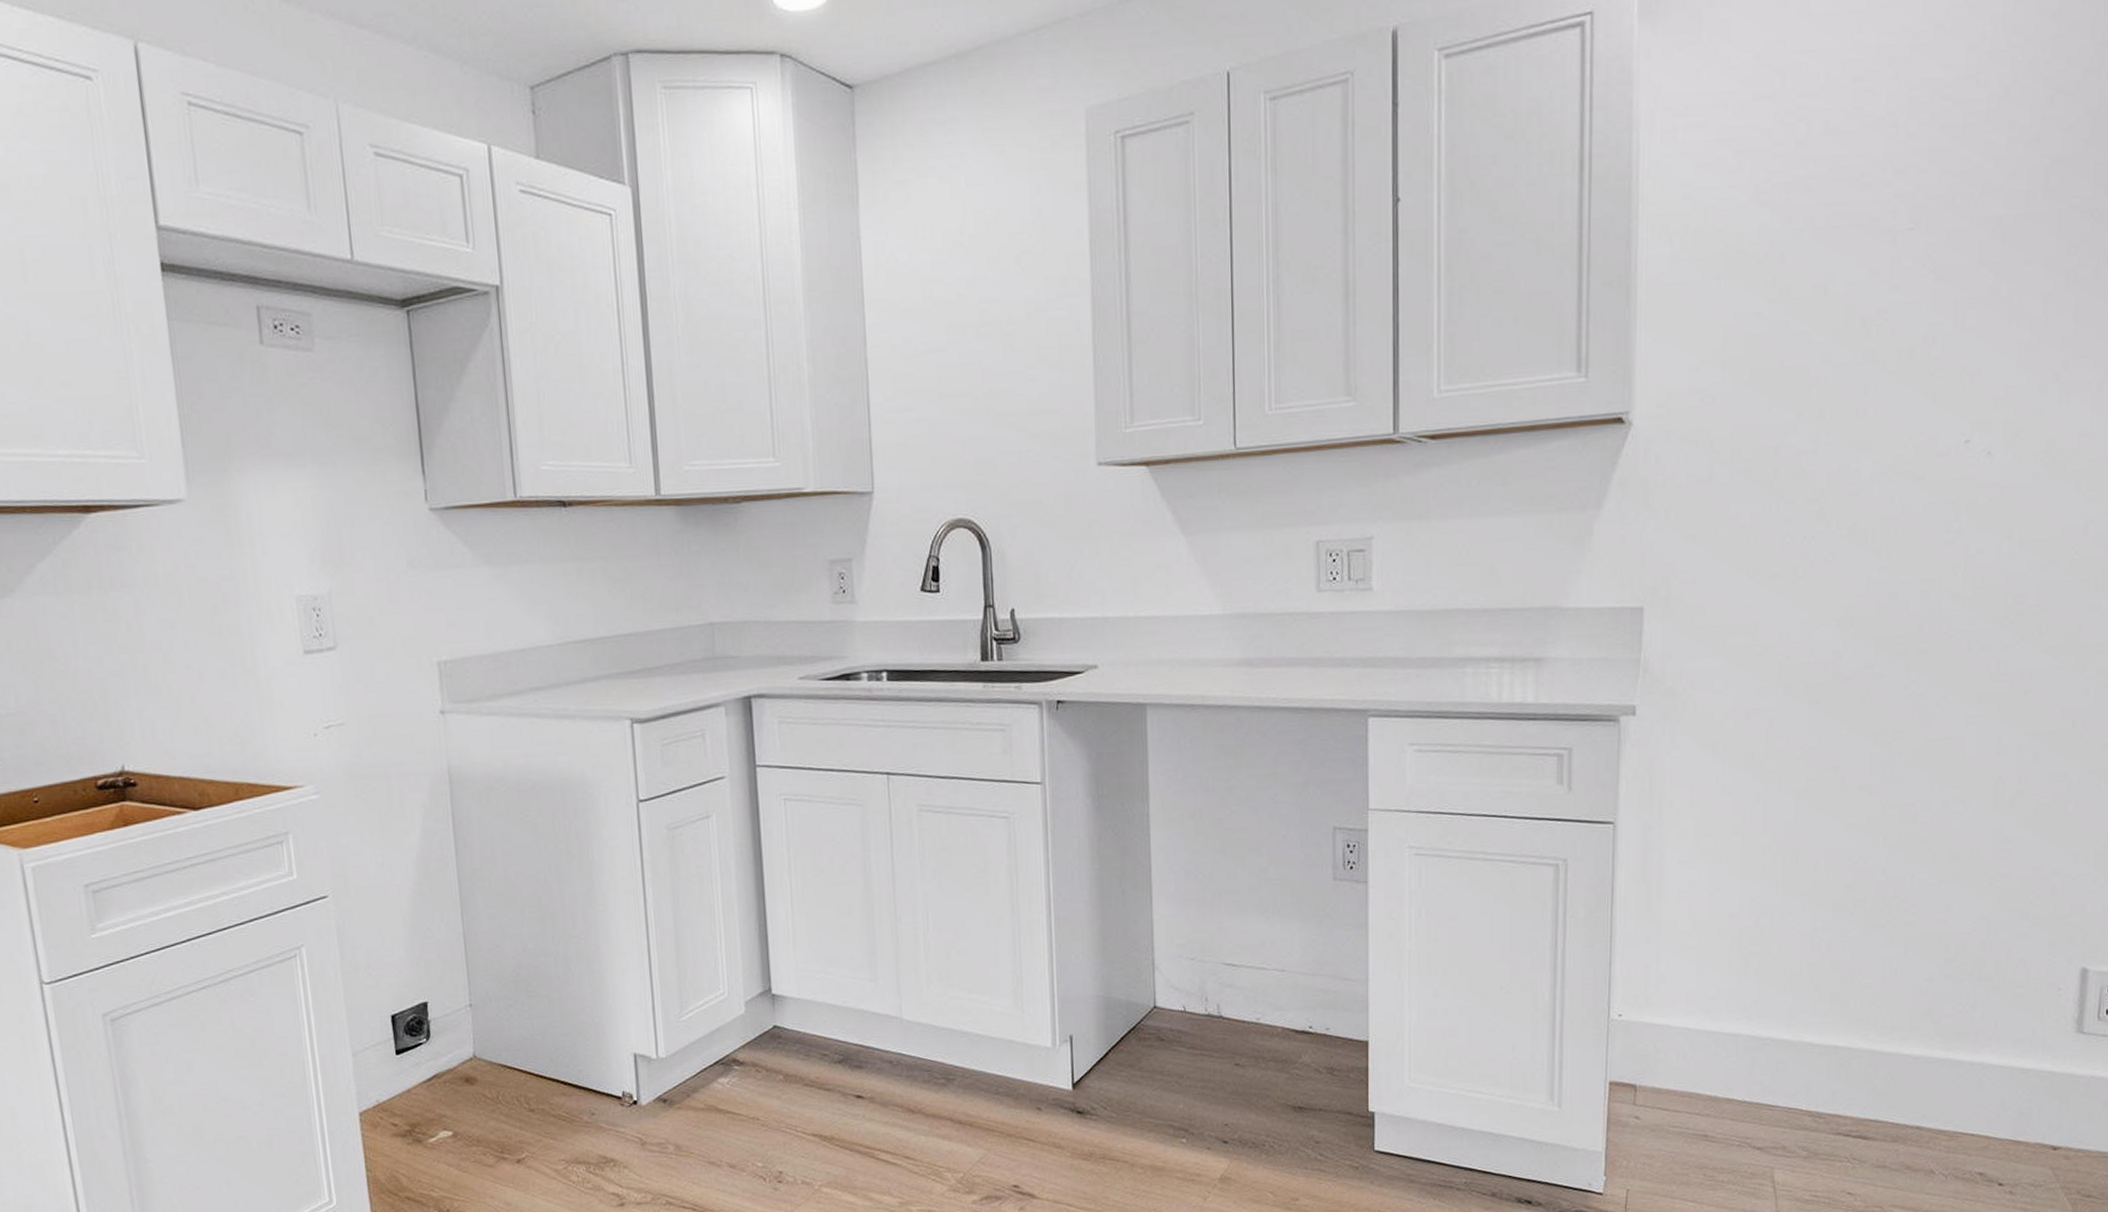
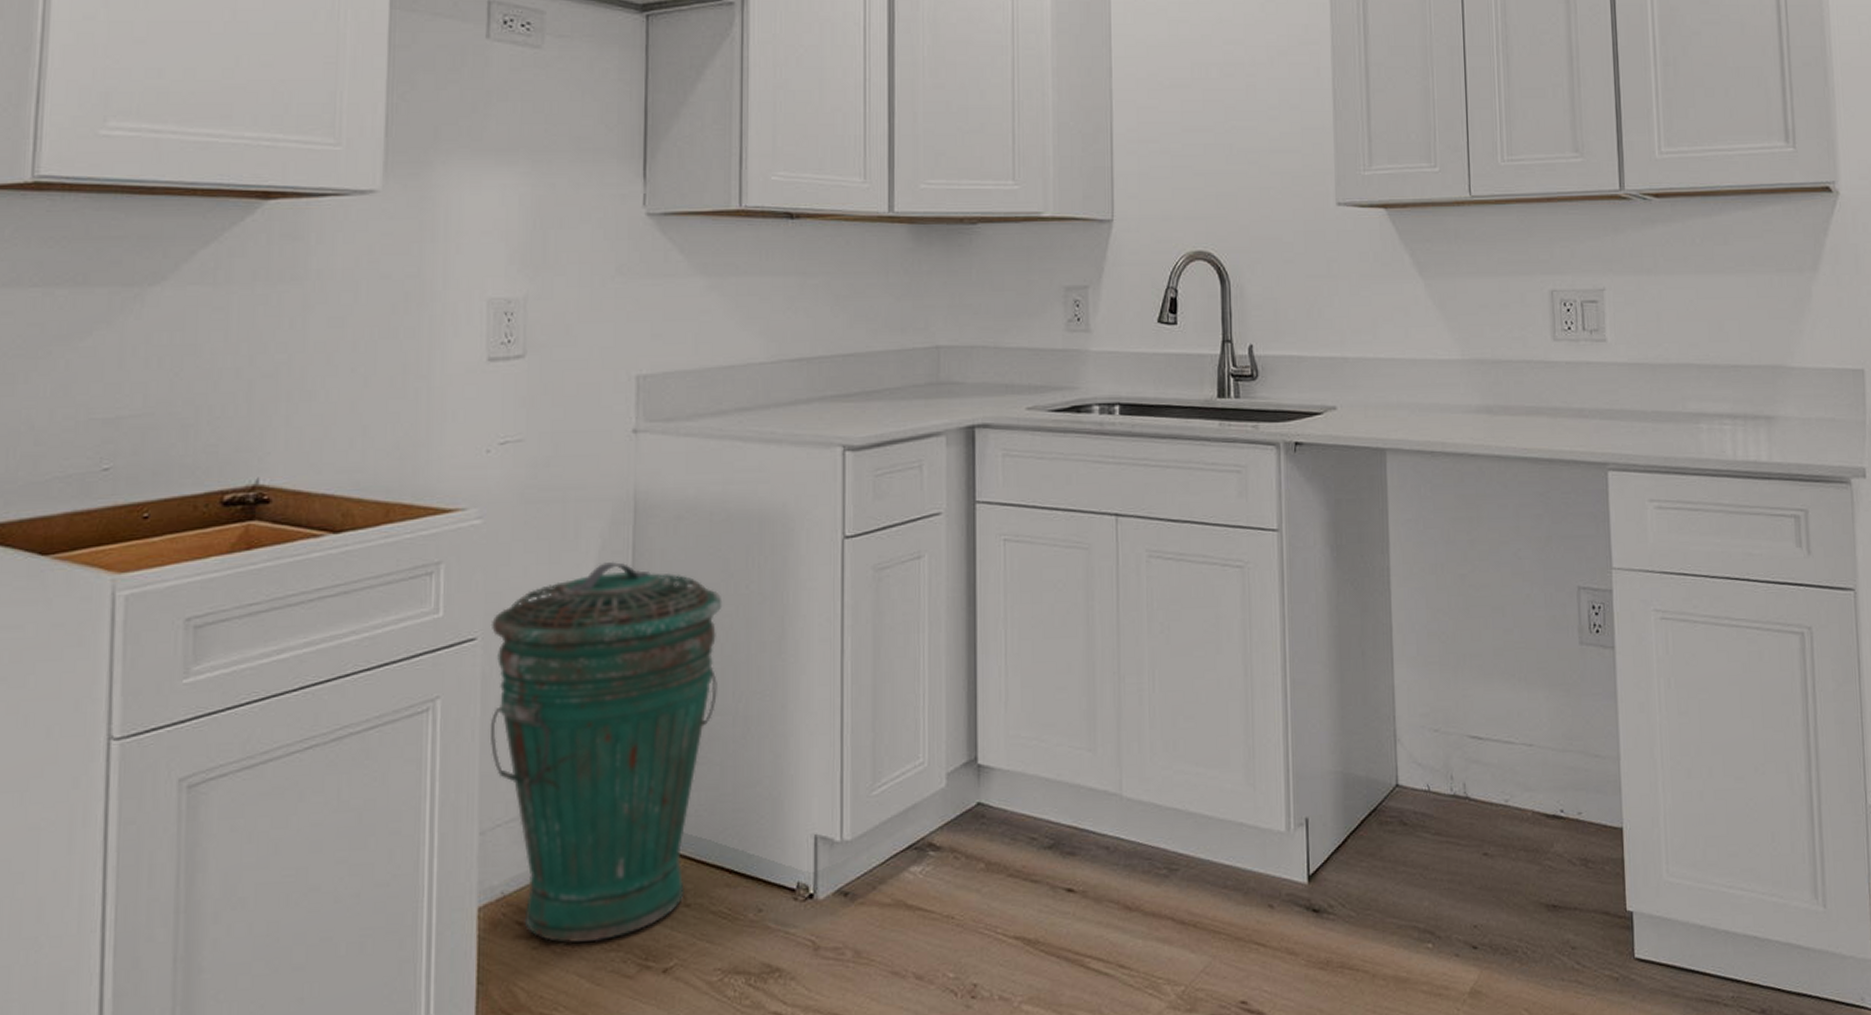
trash can: none [338,827,539,1141] -> present [490,561,723,944]

